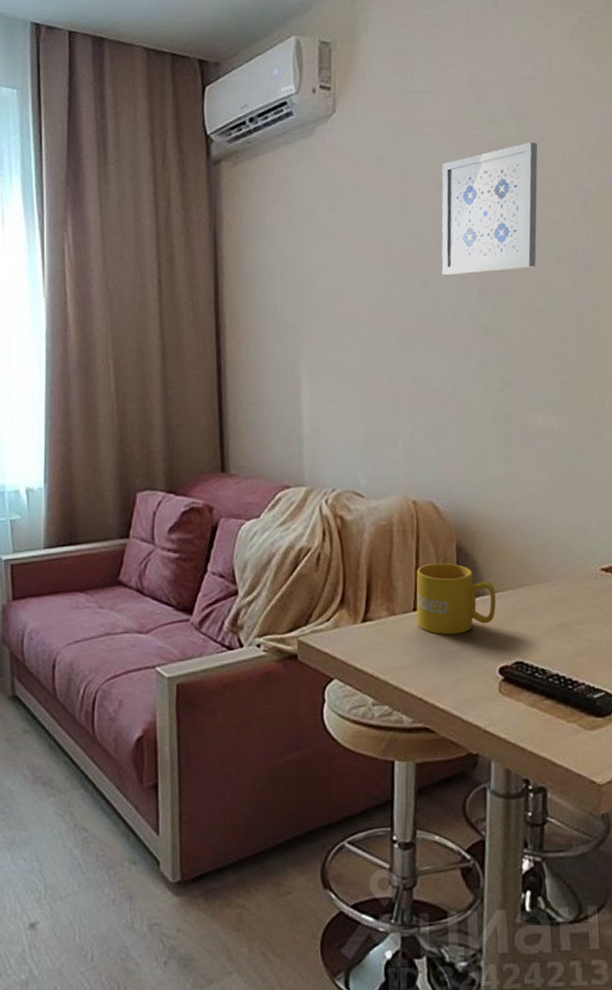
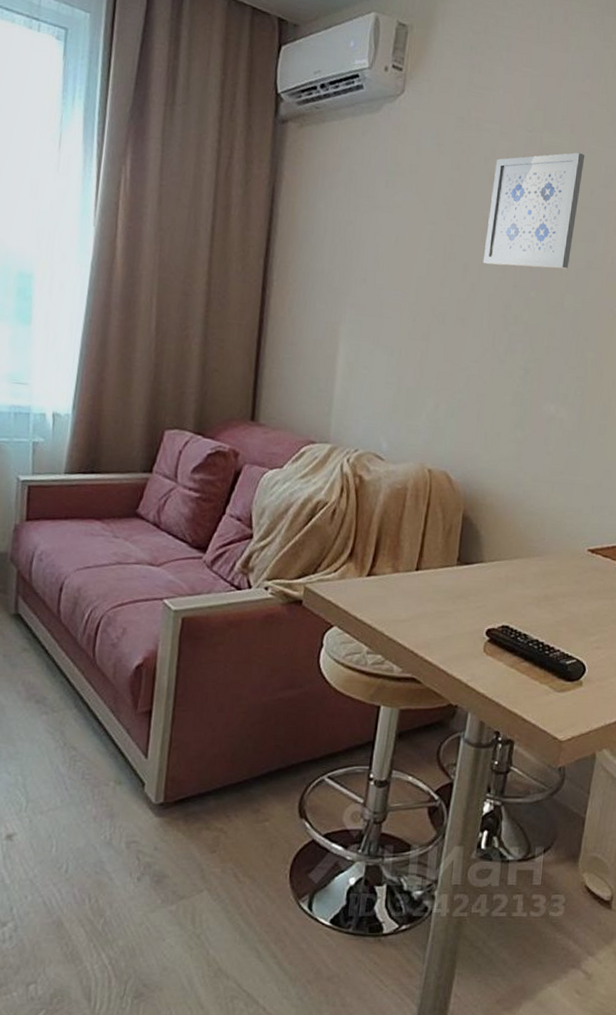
mug: present [416,563,496,634] -> none [417,529,492,595]

